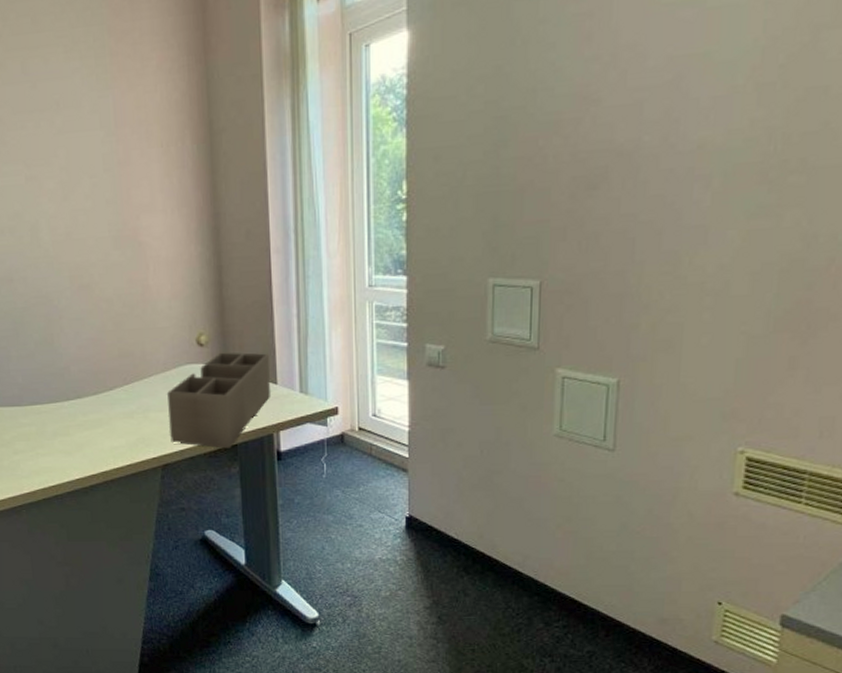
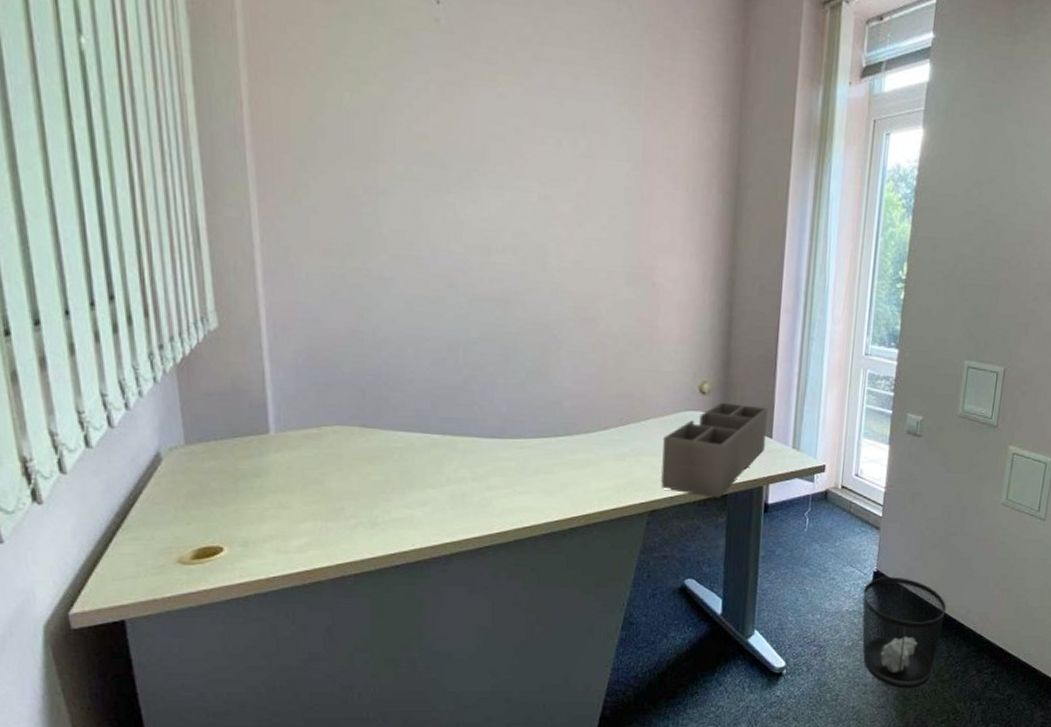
waste bin: none [397,522,498,642] -> present [862,577,947,689]

